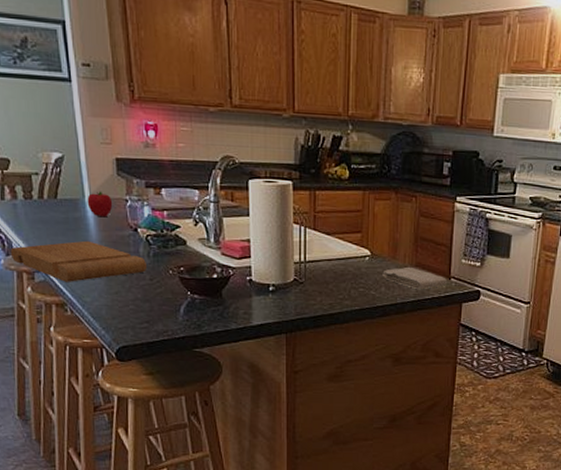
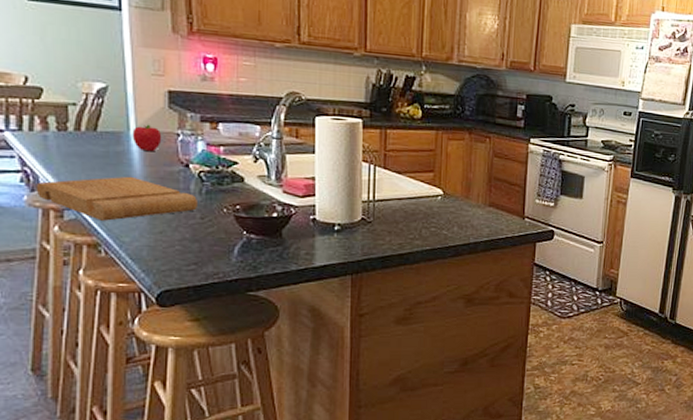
washcloth: present [382,266,448,290] -> none [455,206,522,230]

